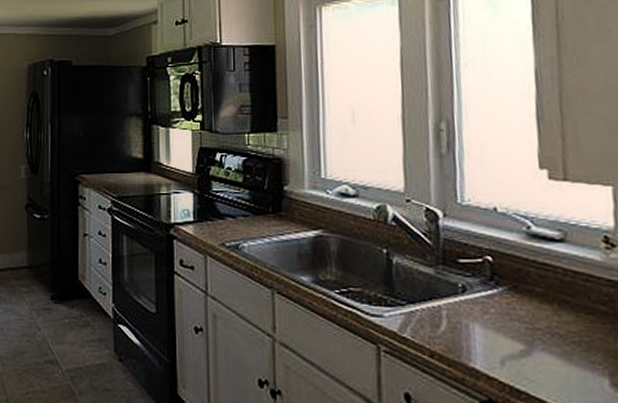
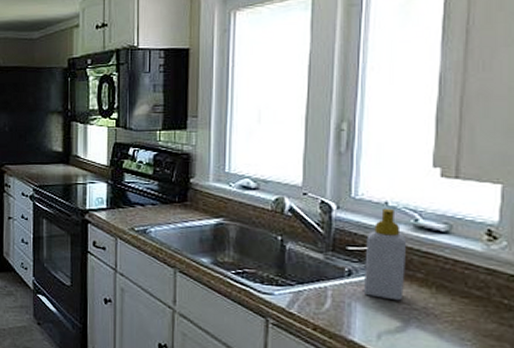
soap bottle: none [478,215,525,320] -> present [363,208,407,301]

